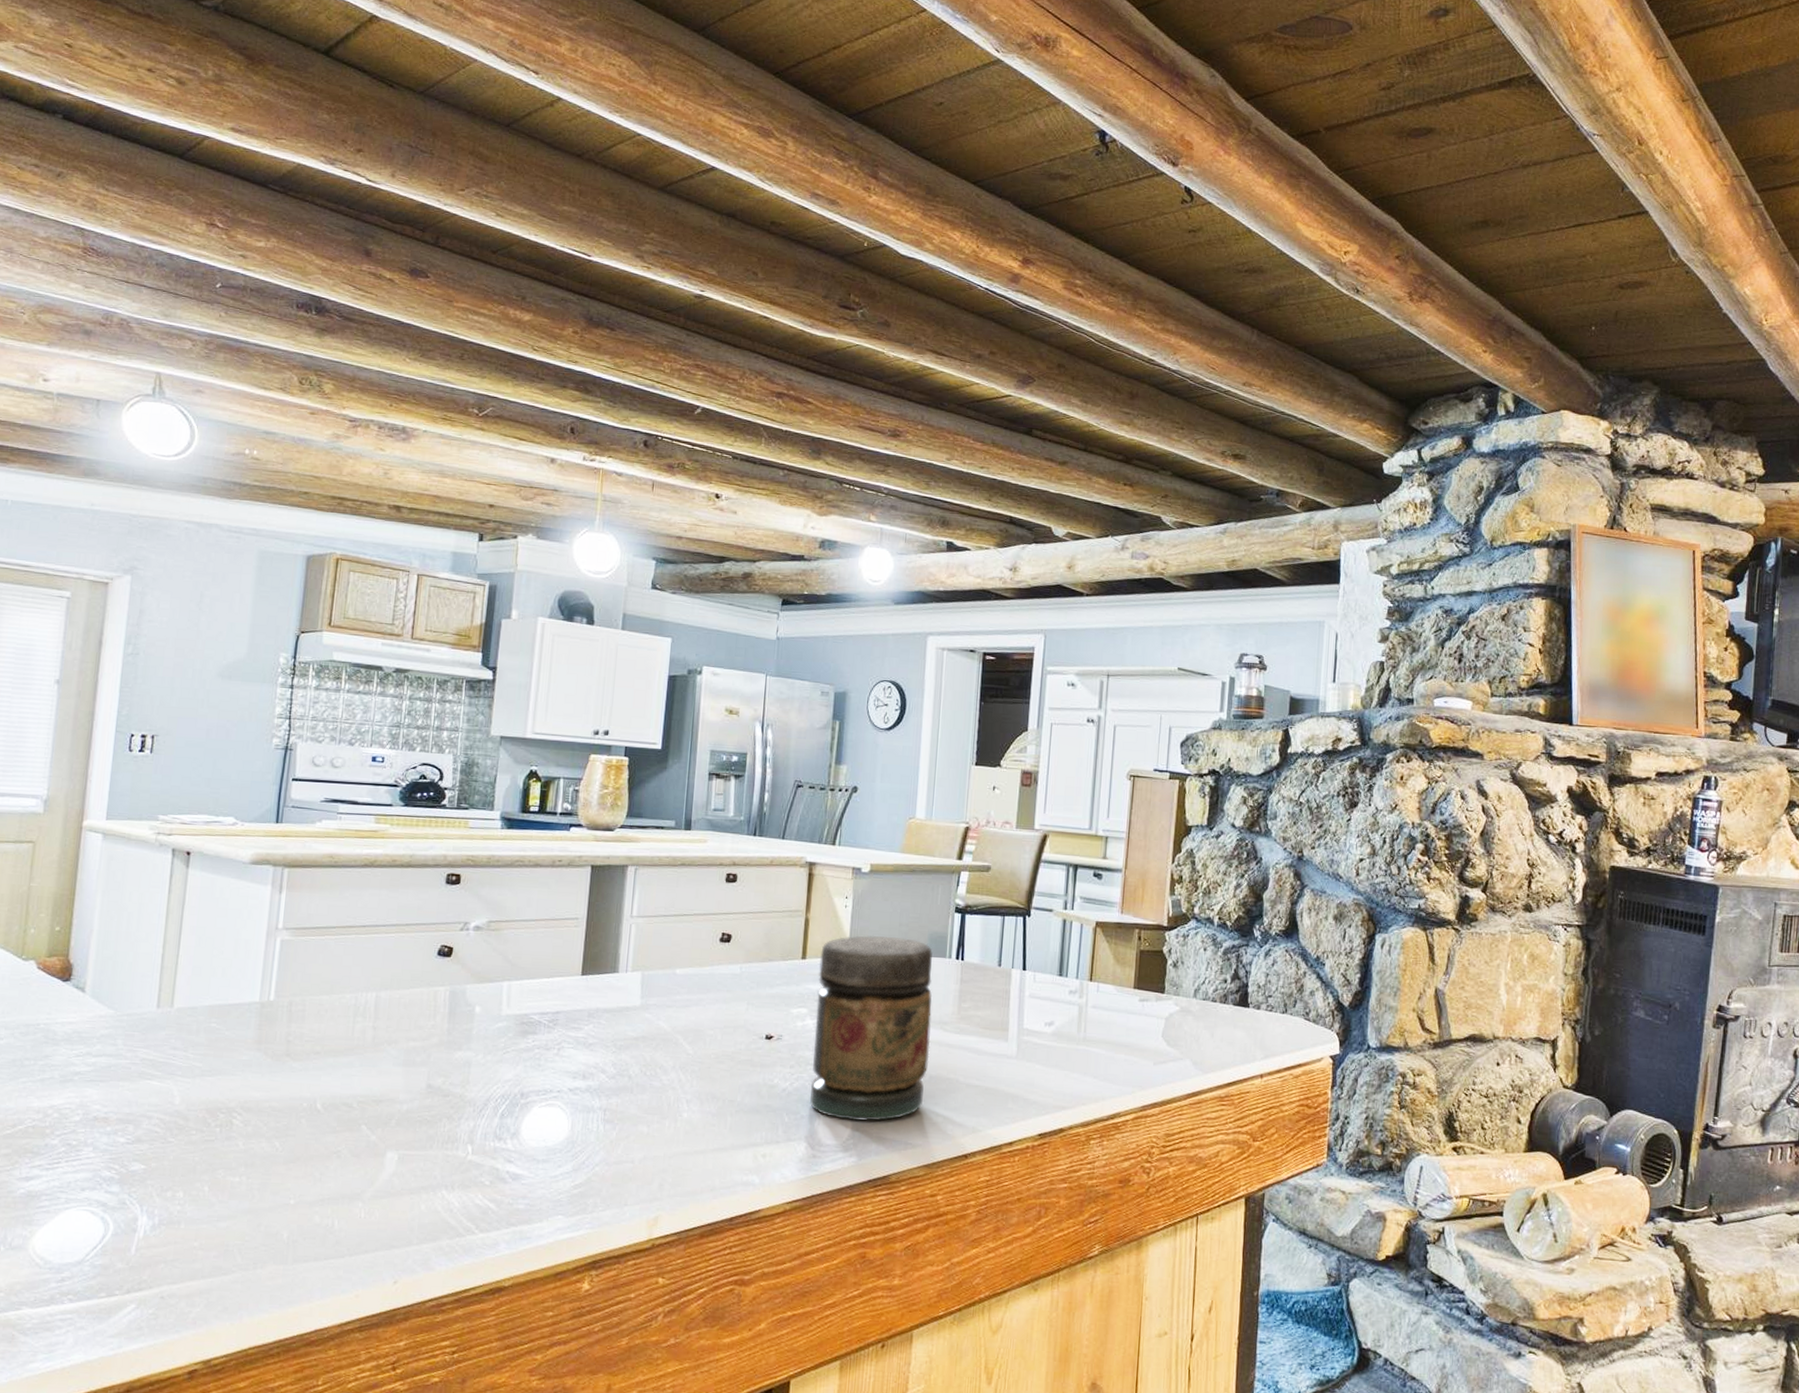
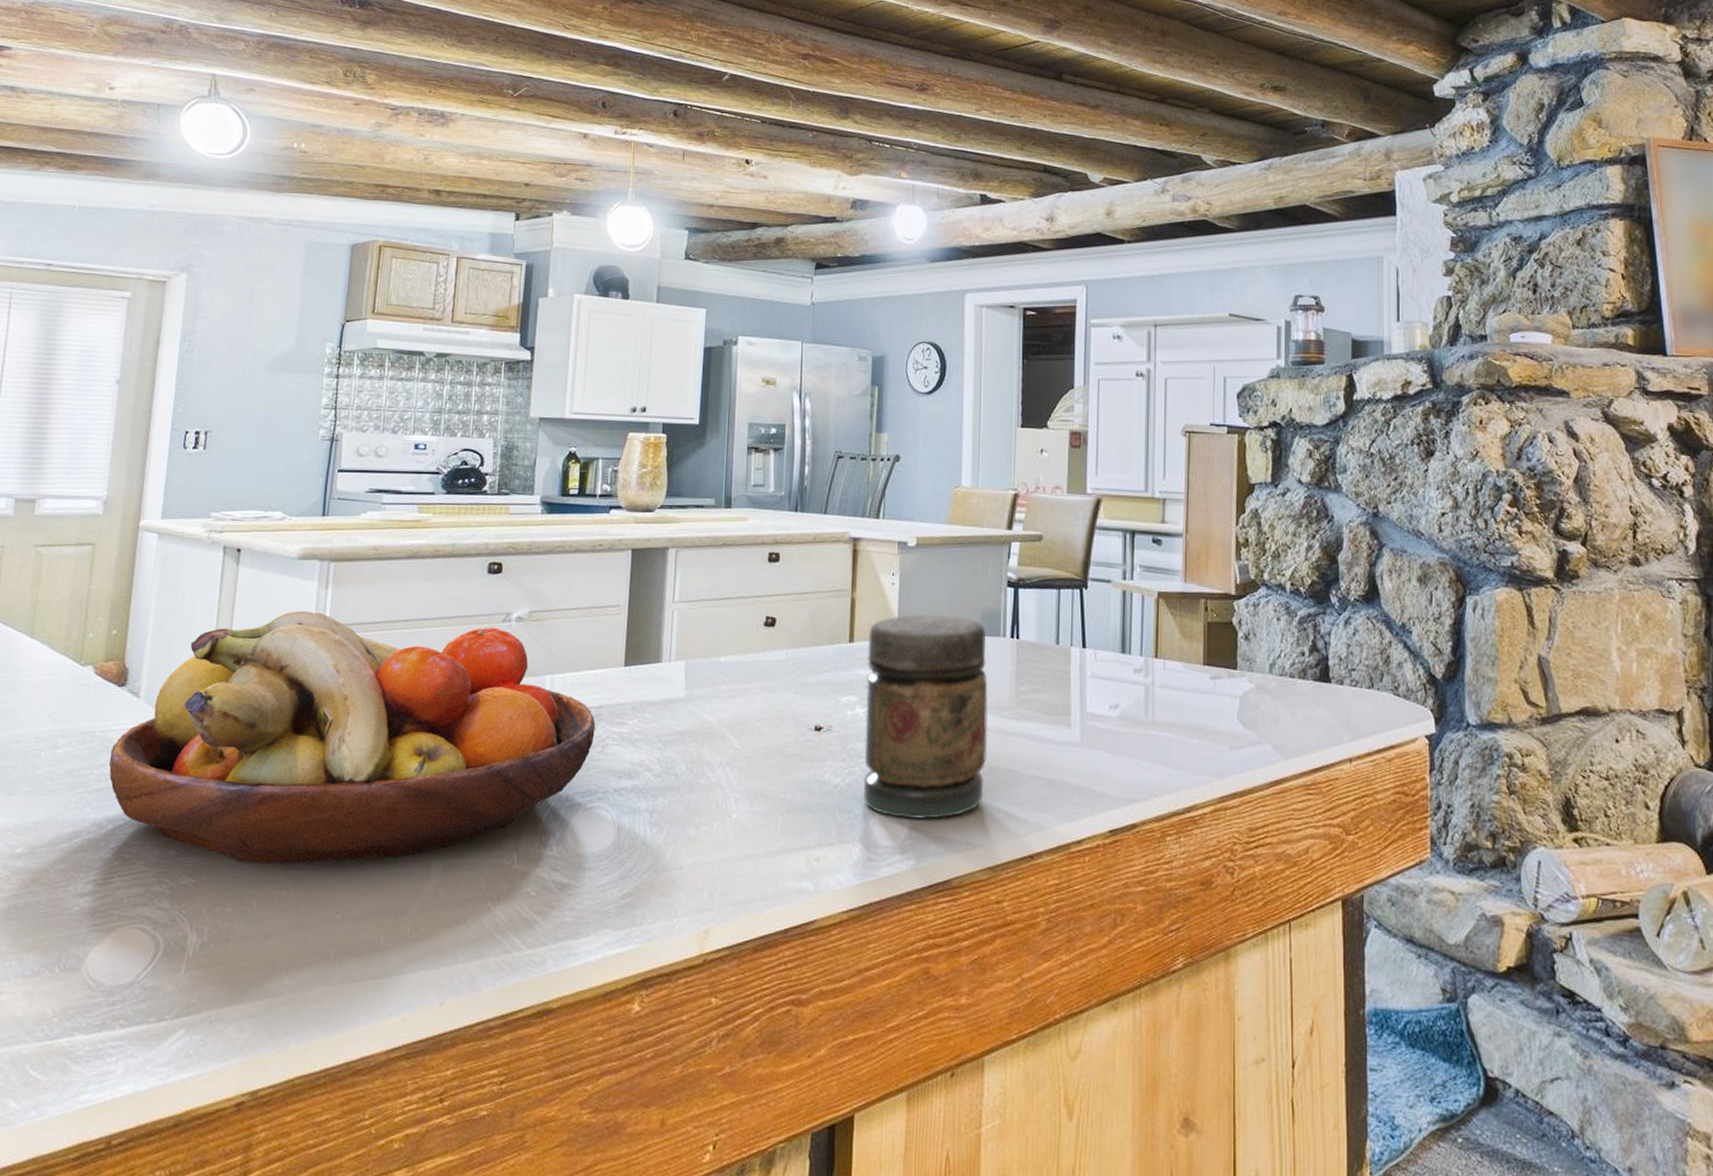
fruit bowl: none [53,913,552,1153] -> present [109,610,595,865]

